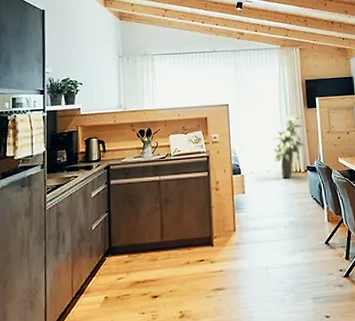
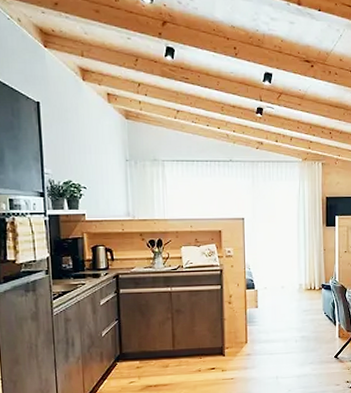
indoor plant: present [272,112,306,178] -> none [288,229,322,295]

